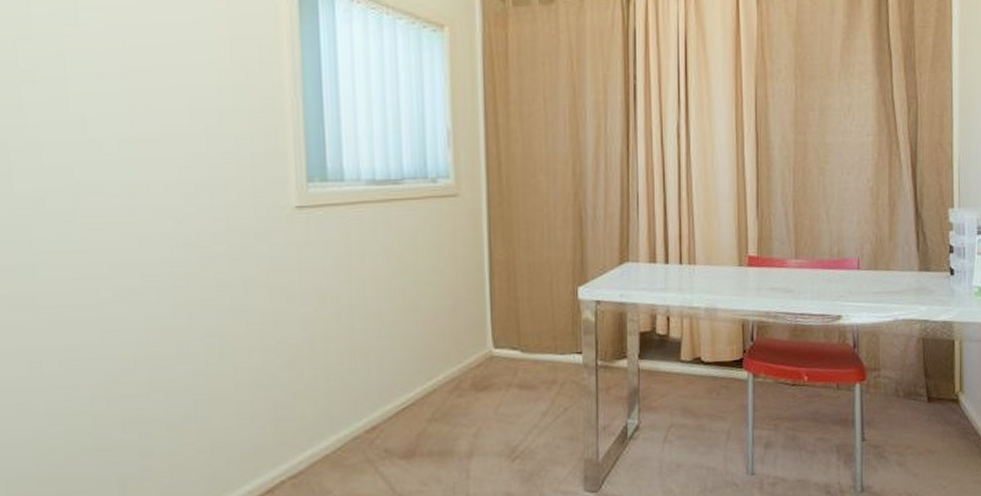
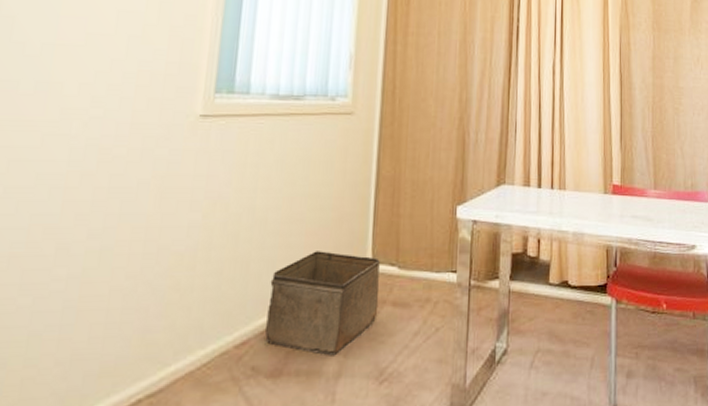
storage bin: none [392,338,504,437] -> present [264,251,380,356]

